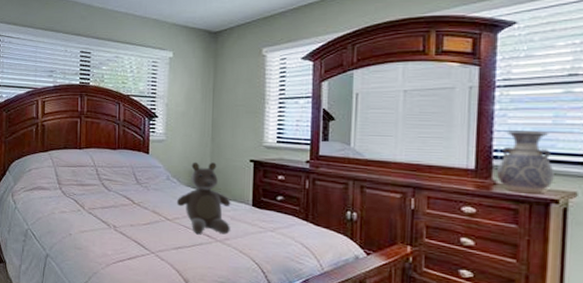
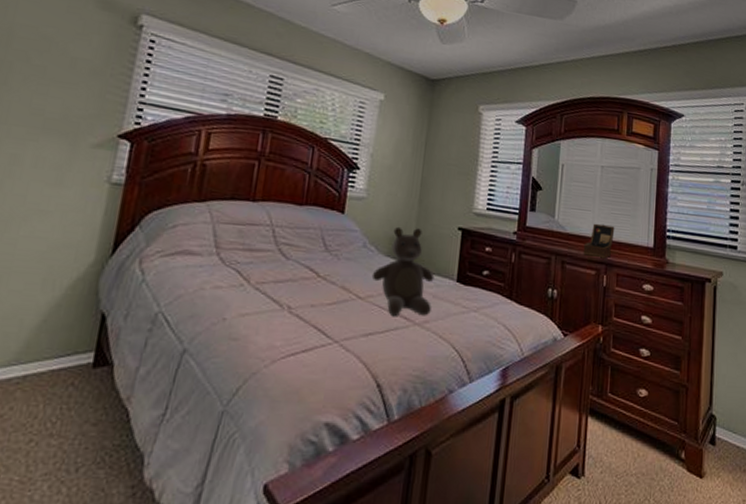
wooden box: none [385,148,424,182] -> present [583,223,615,259]
vase: present [497,130,554,195] -> none [669,212,708,274]

